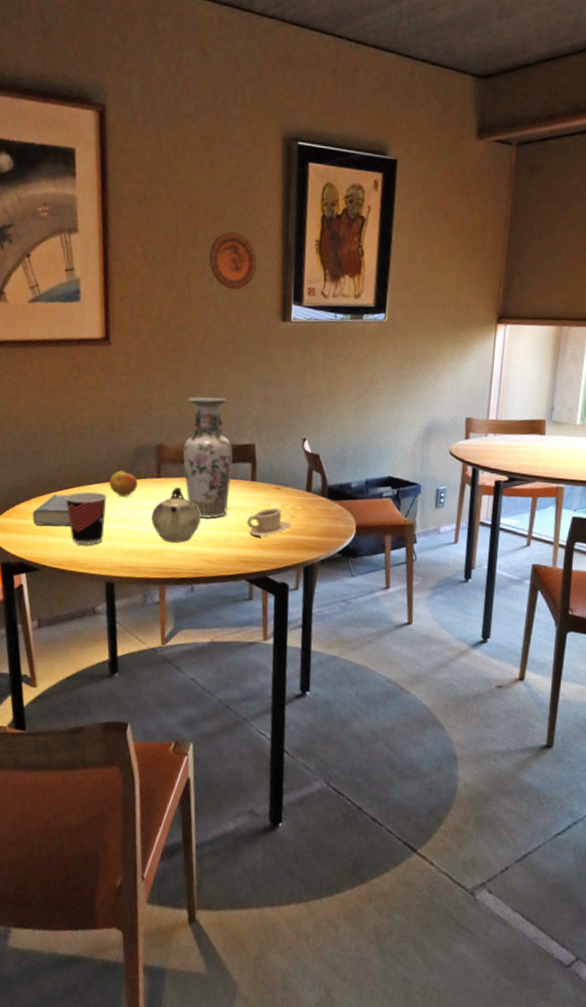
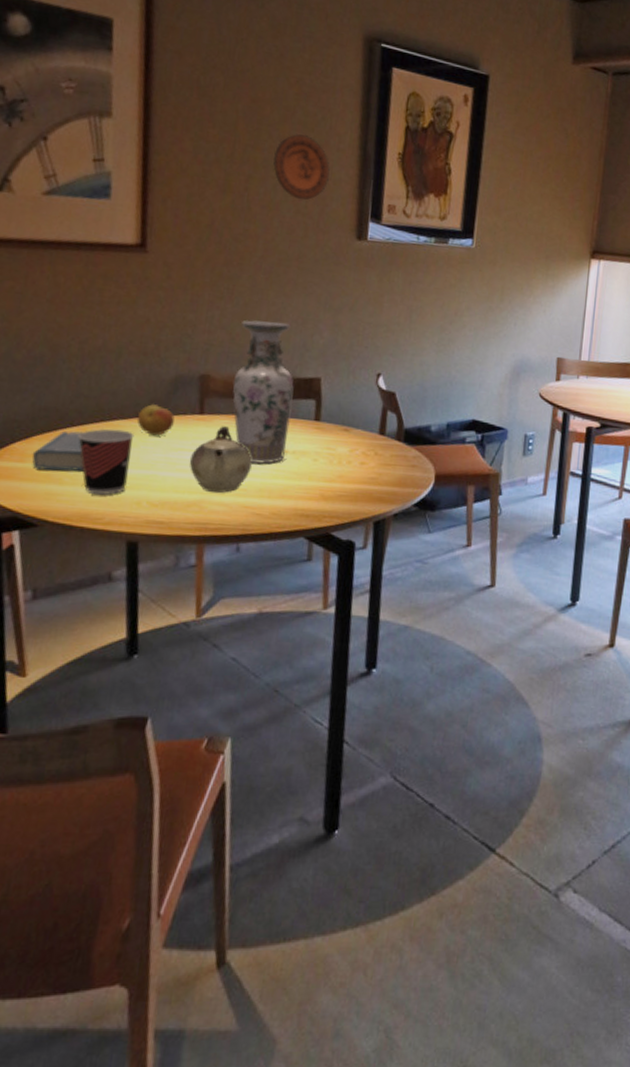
cup: present [247,508,291,536] -> none [308,453,361,486]

